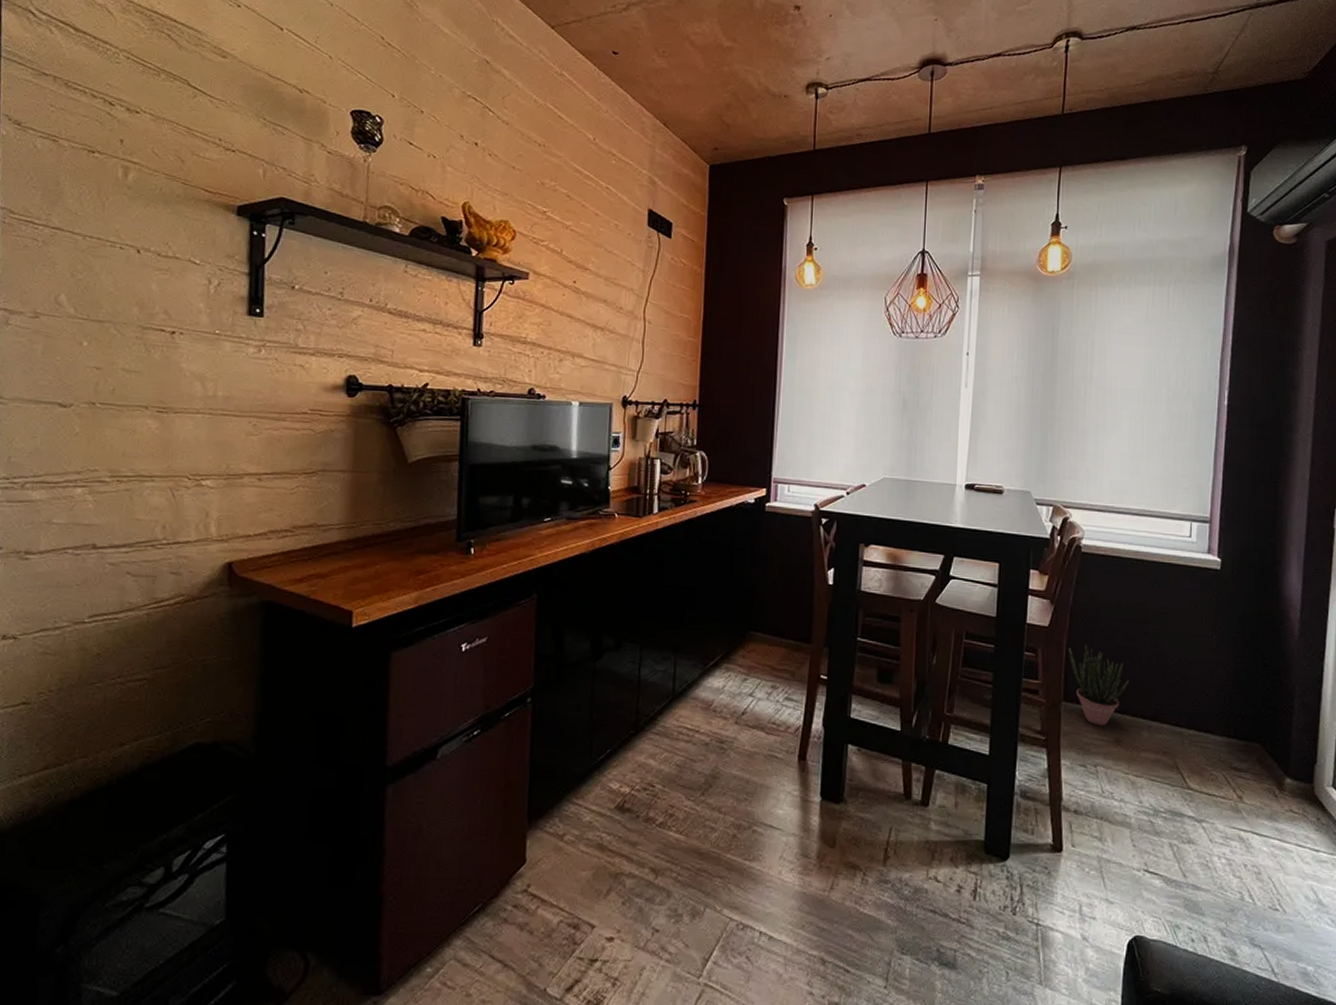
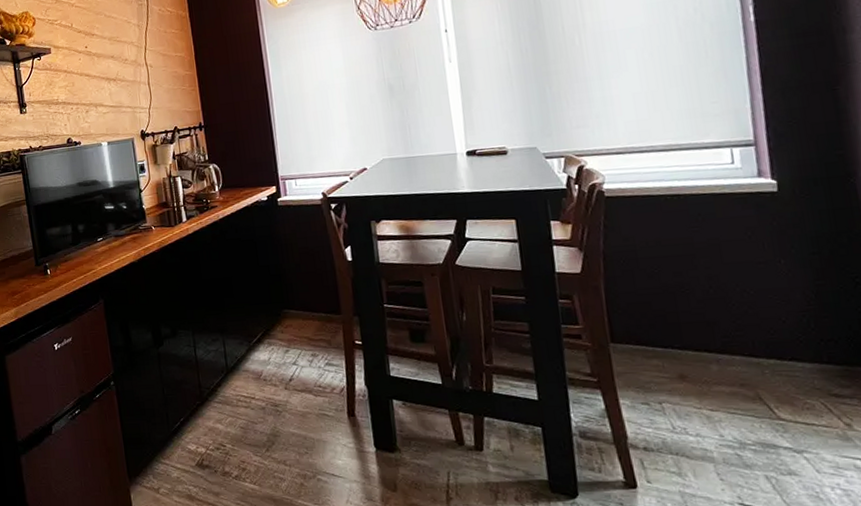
potted plant: present [1068,645,1129,727] -> none [607,286,685,364]

